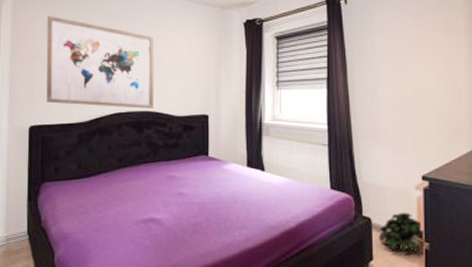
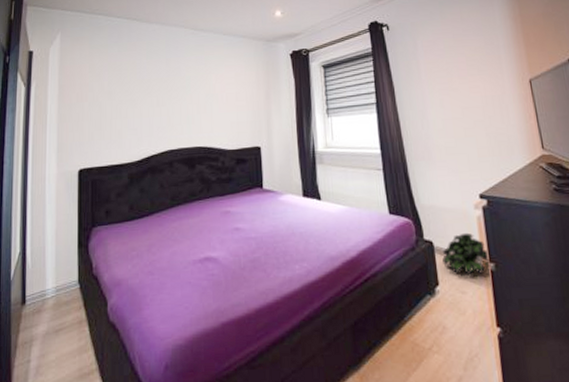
wall art: present [46,15,154,109] -> none [95,57,205,145]

